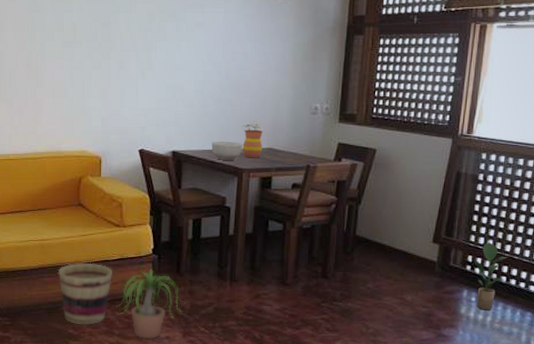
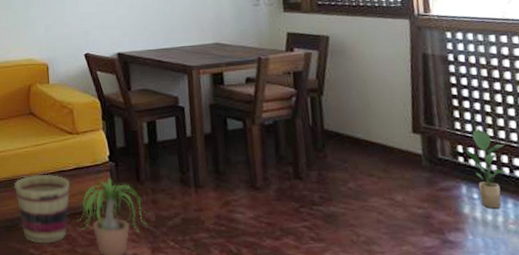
bowl: present [211,142,242,161] -> none [156,39,188,60]
flowerpot: present [242,120,265,158] -> none [184,16,209,55]

